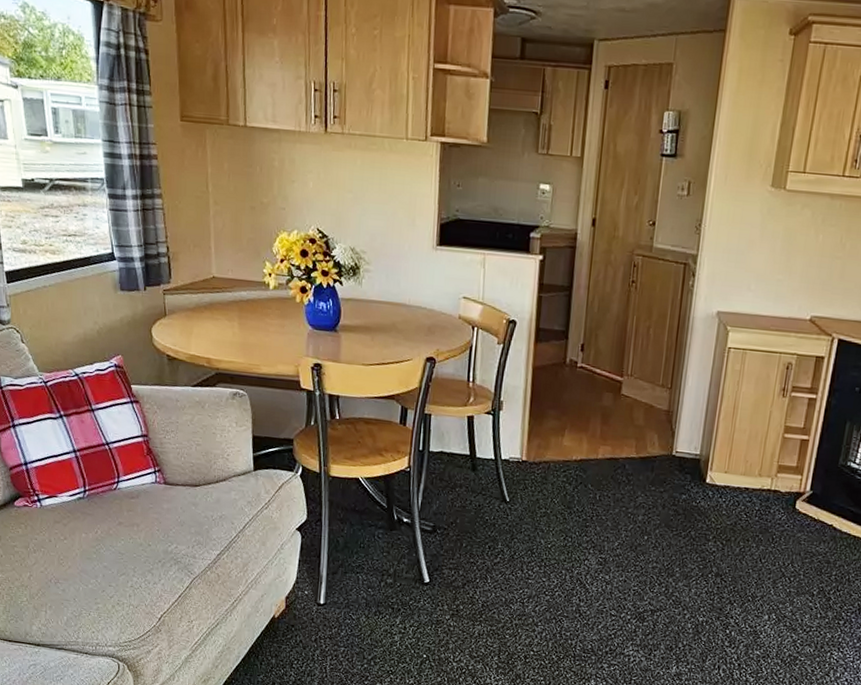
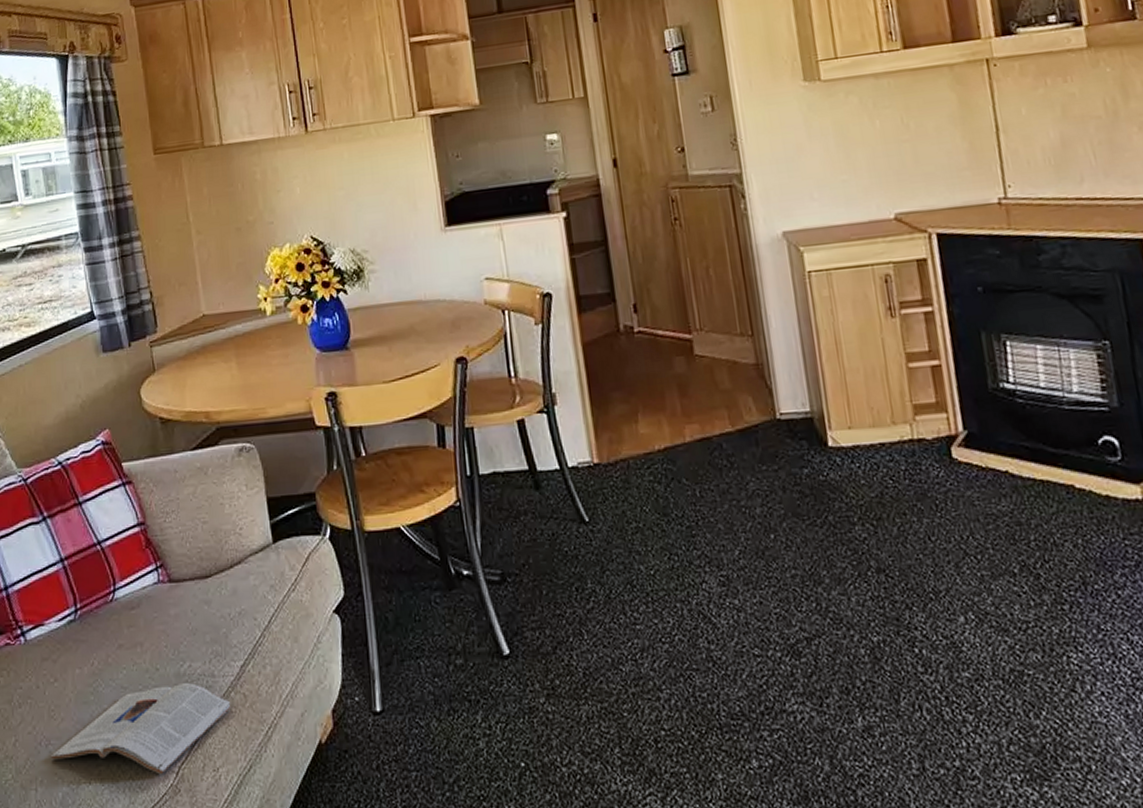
magazine: none [58,557,207,618] -> present [50,682,231,775]

